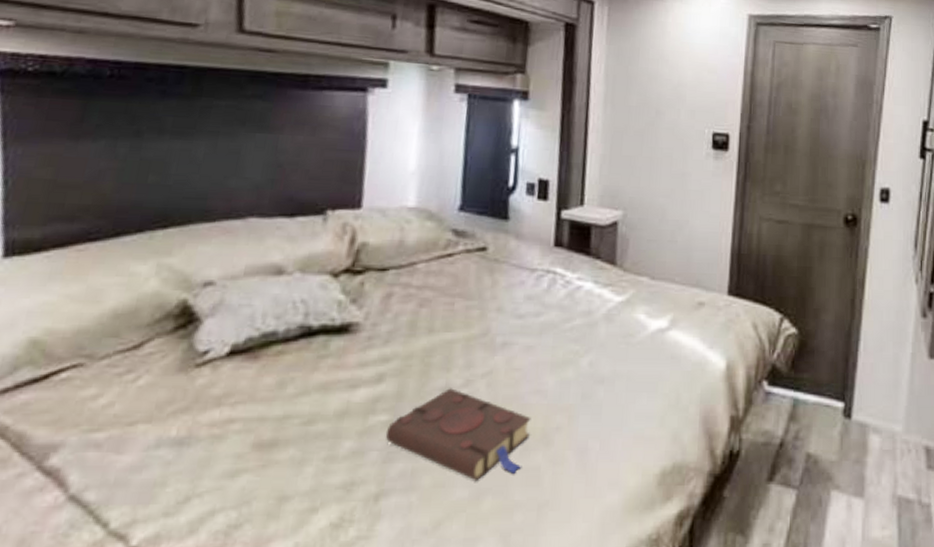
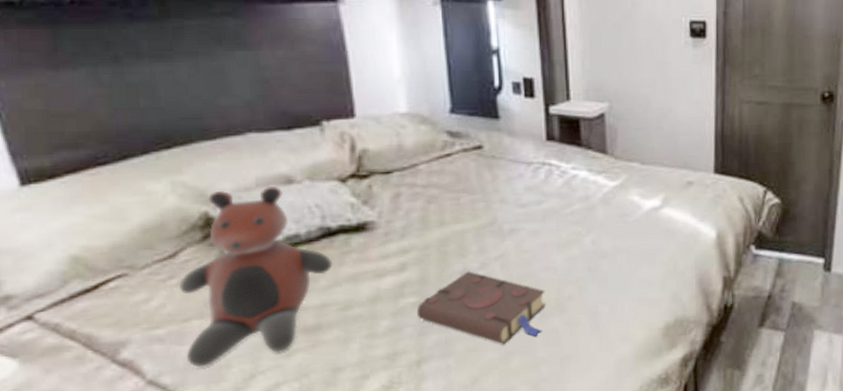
teddy bear: none [120,275,306,483] -> present [179,186,333,368]

